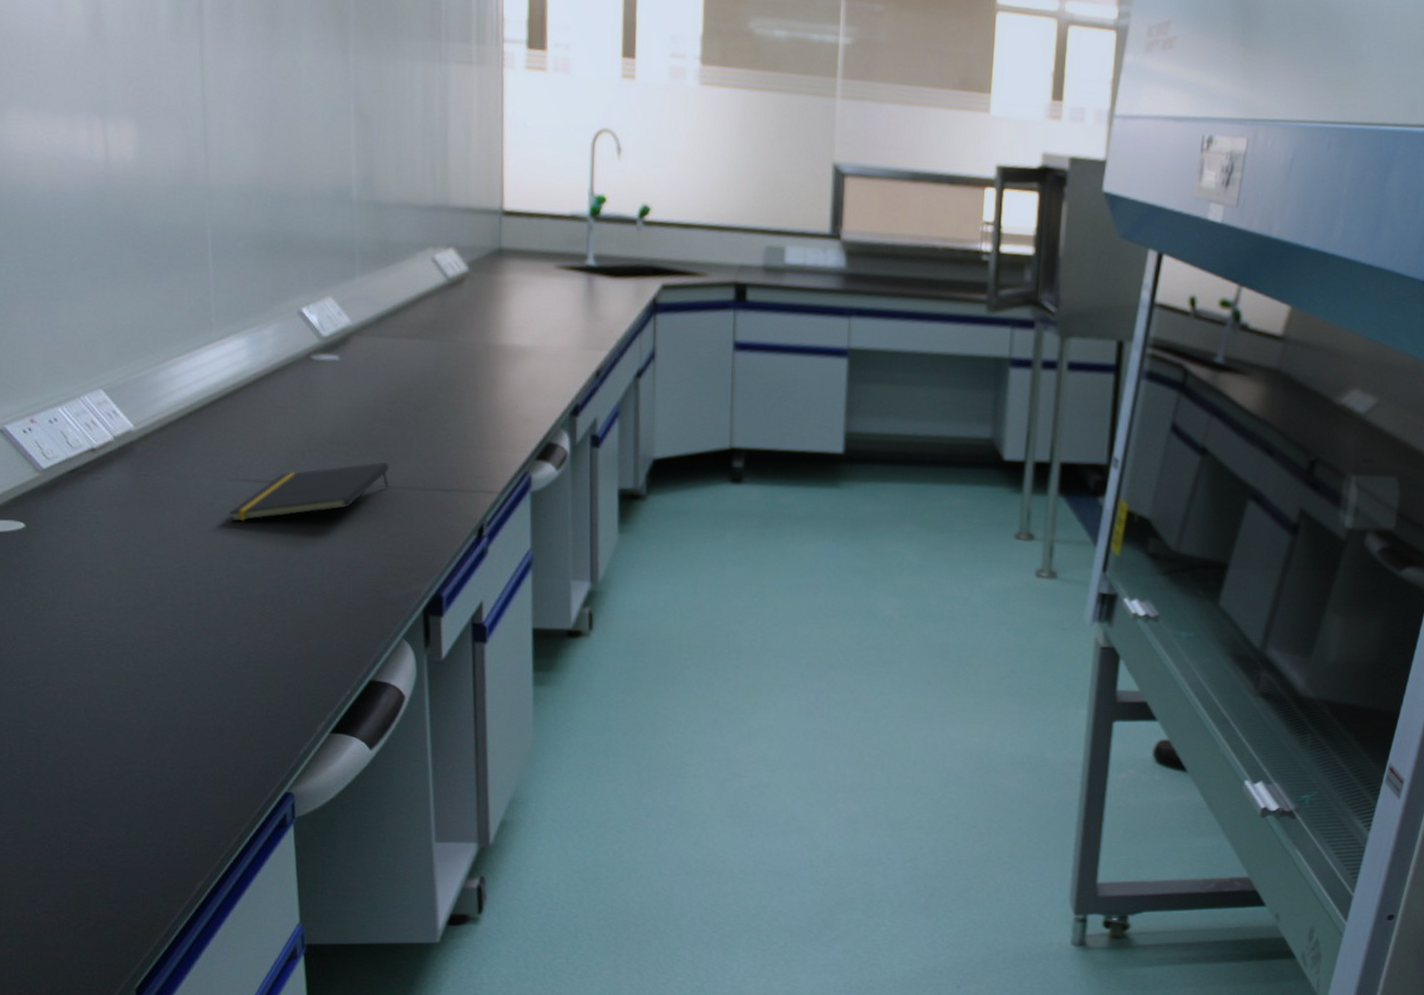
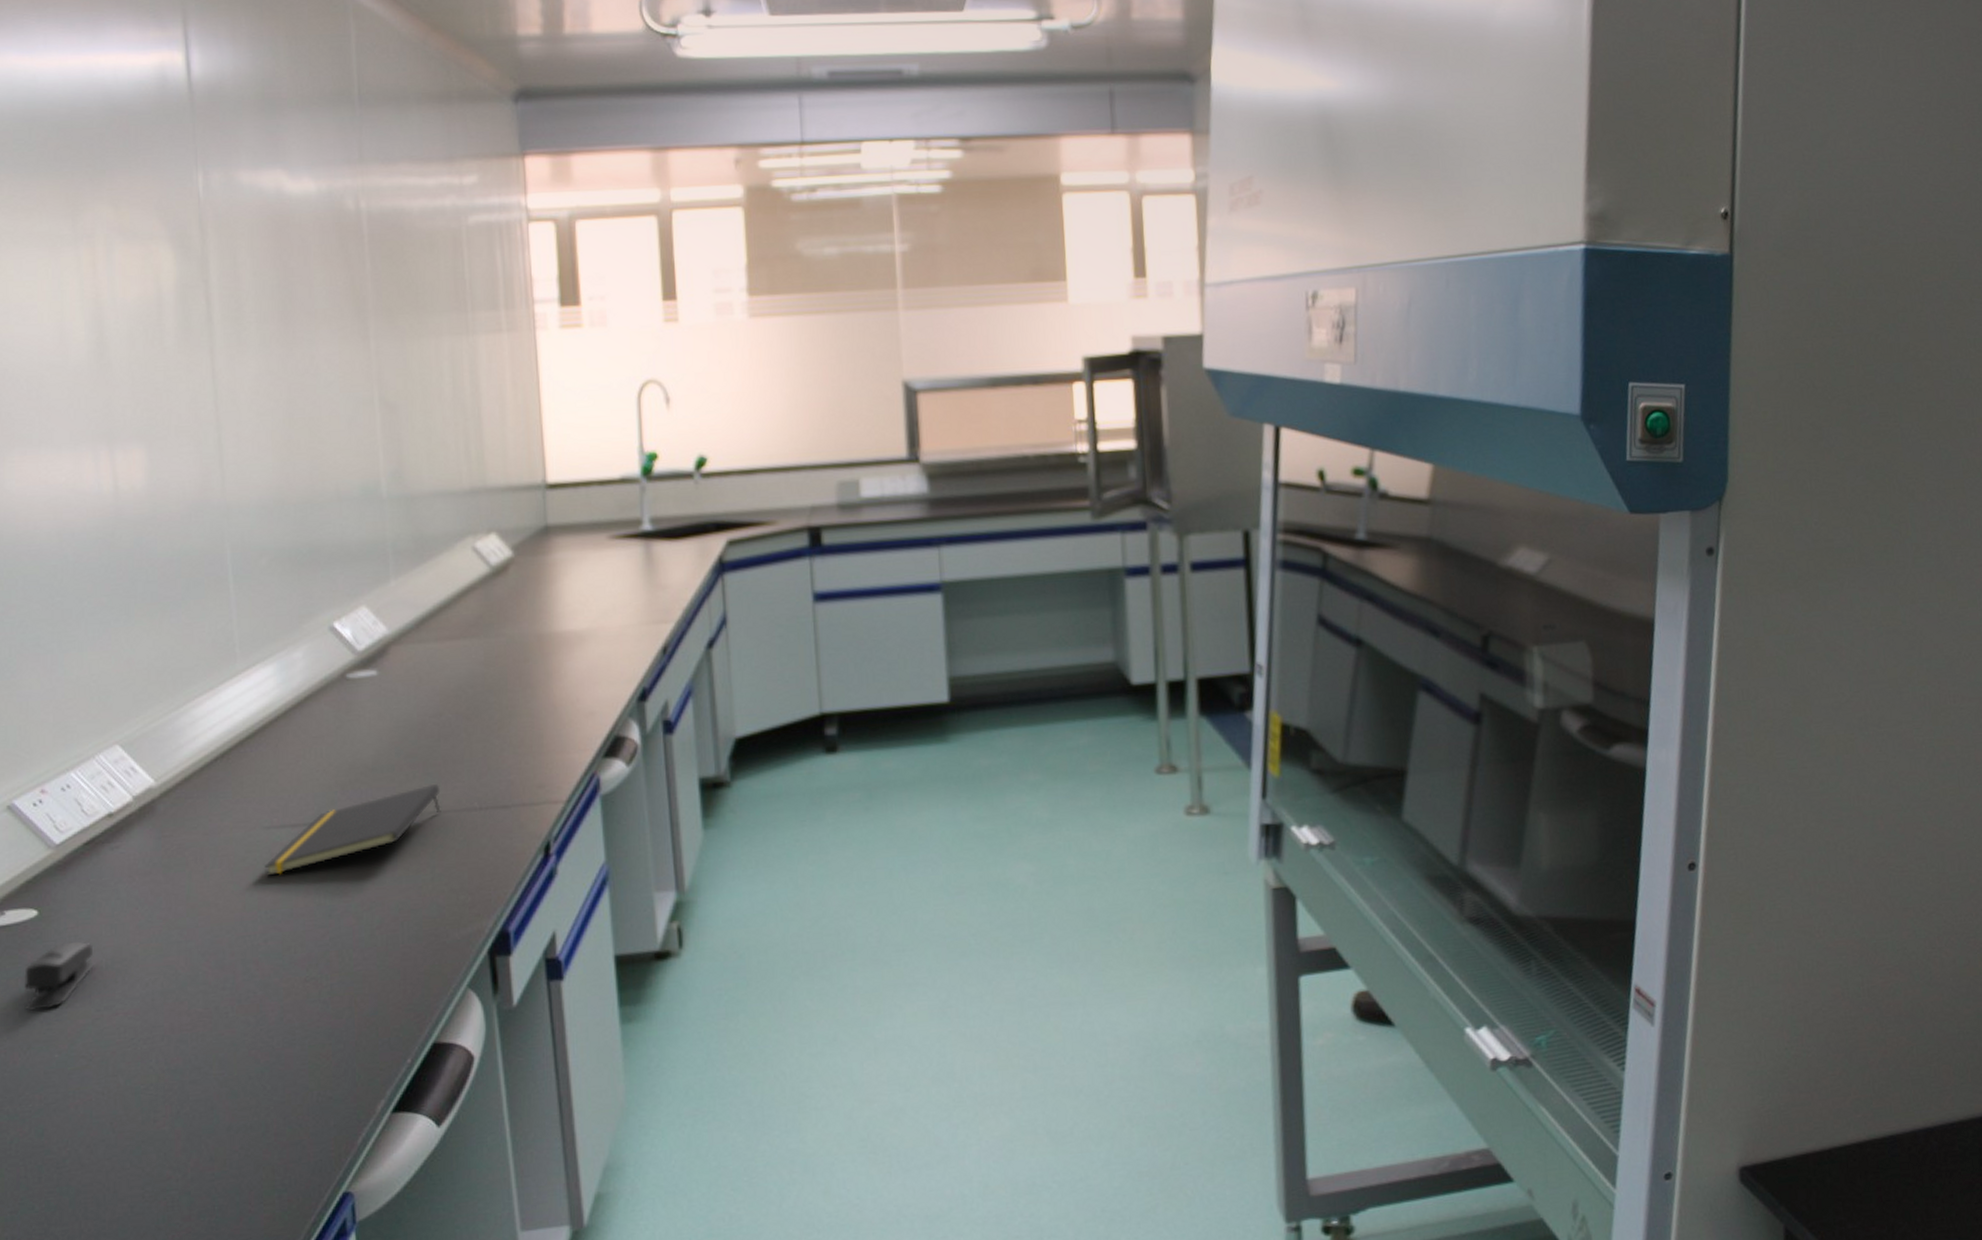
stapler: none [10,554,76,609] -> present [23,941,96,1011]

